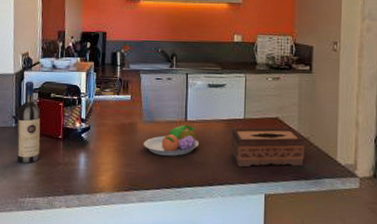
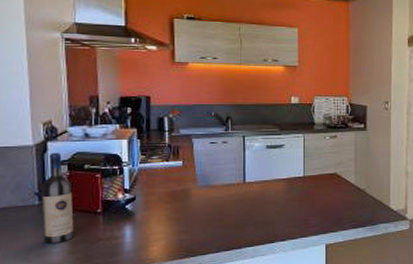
fruit bowl: present [144,124,200,156] -> none [199,186,260,219]
tissue box: present [231,128,305,168] -> none [291,182,362,222]

